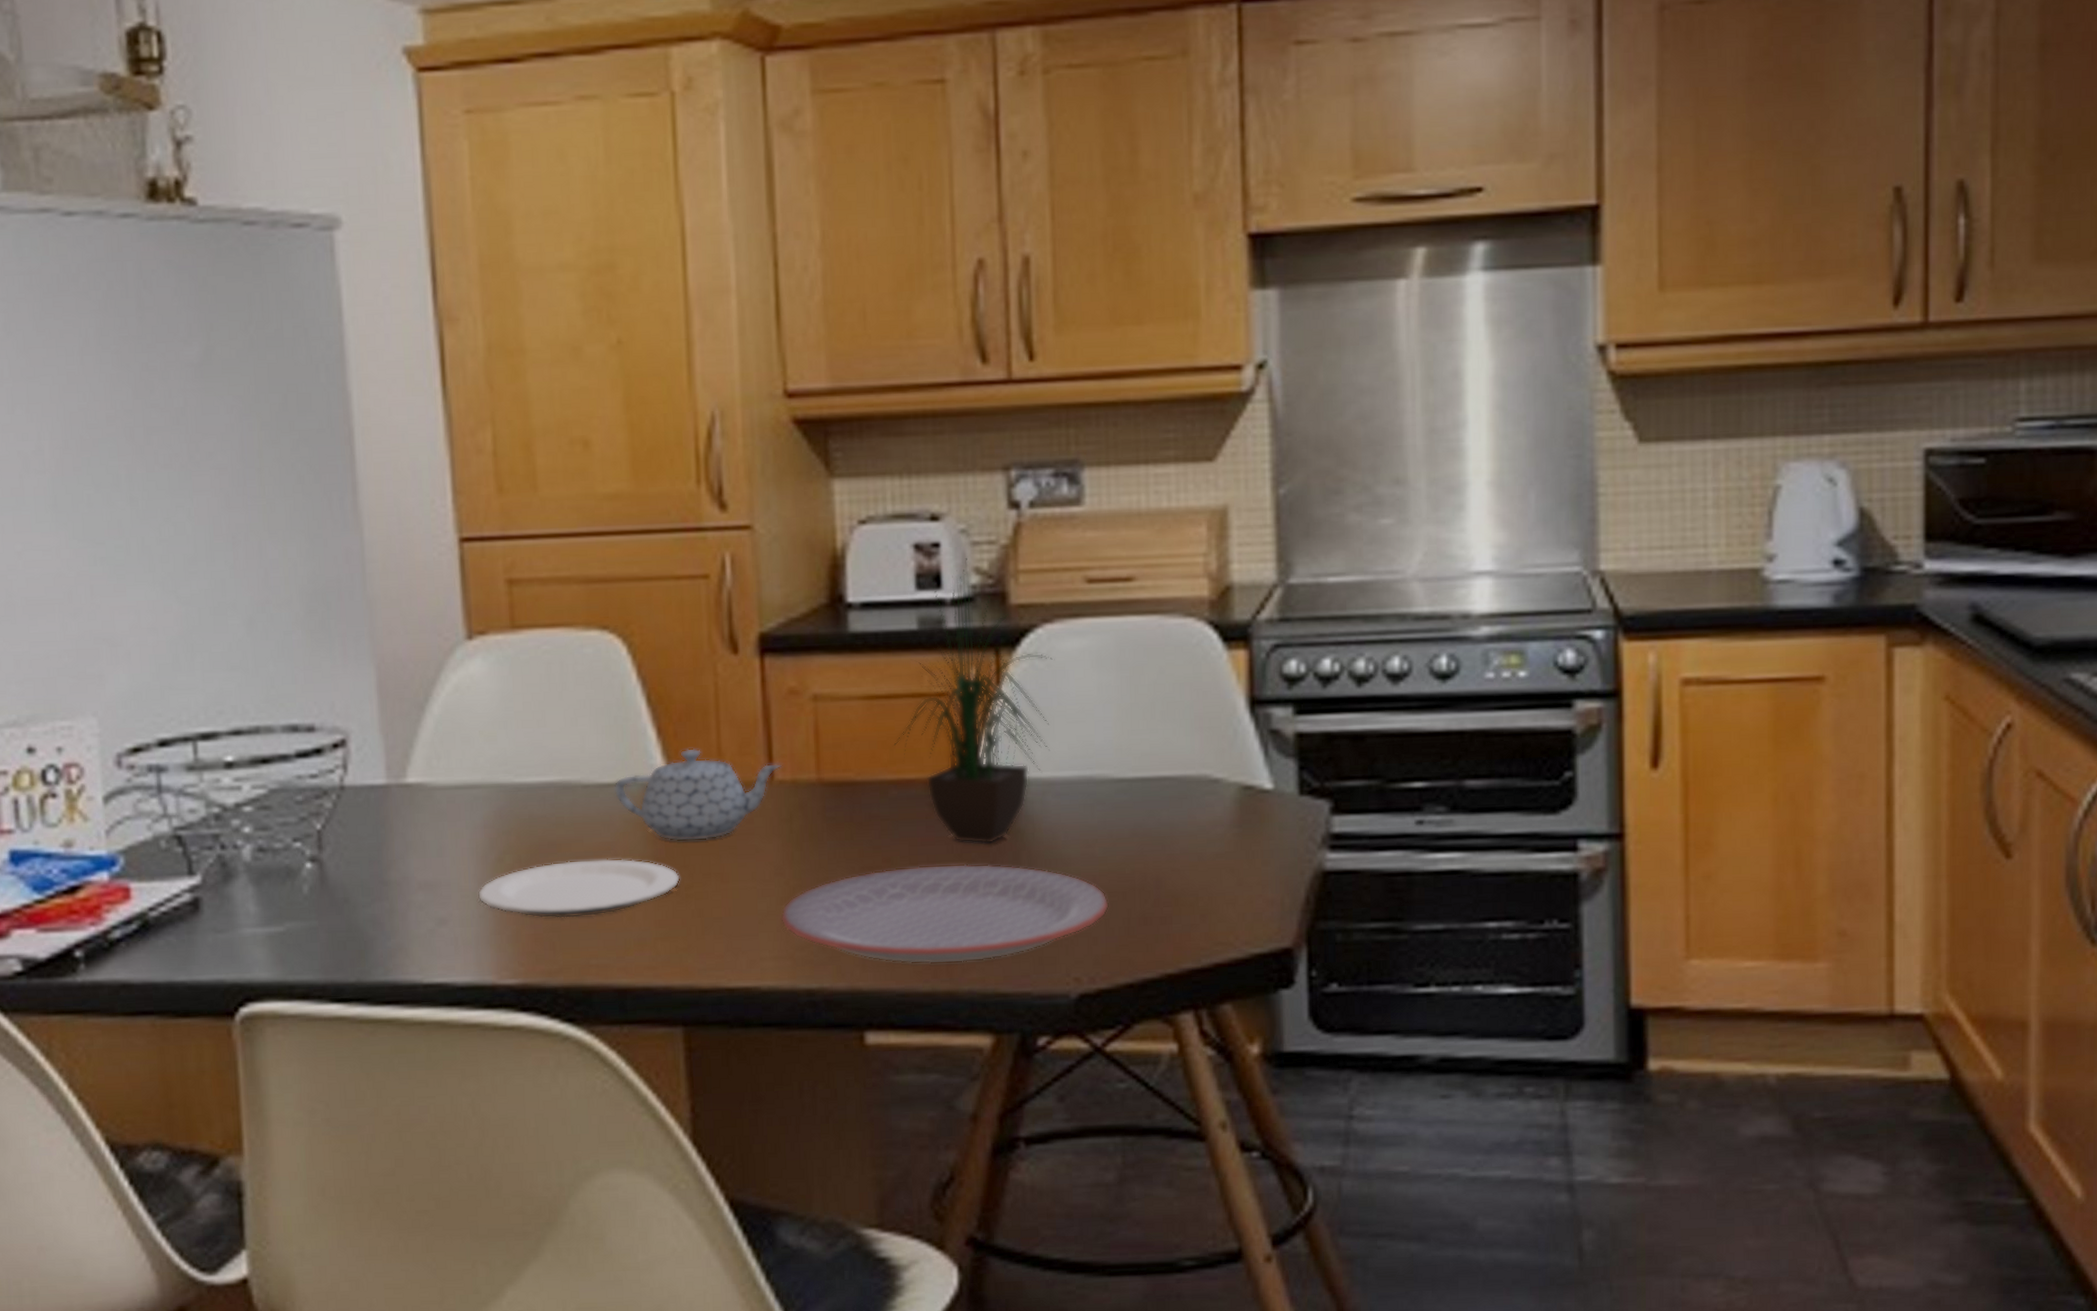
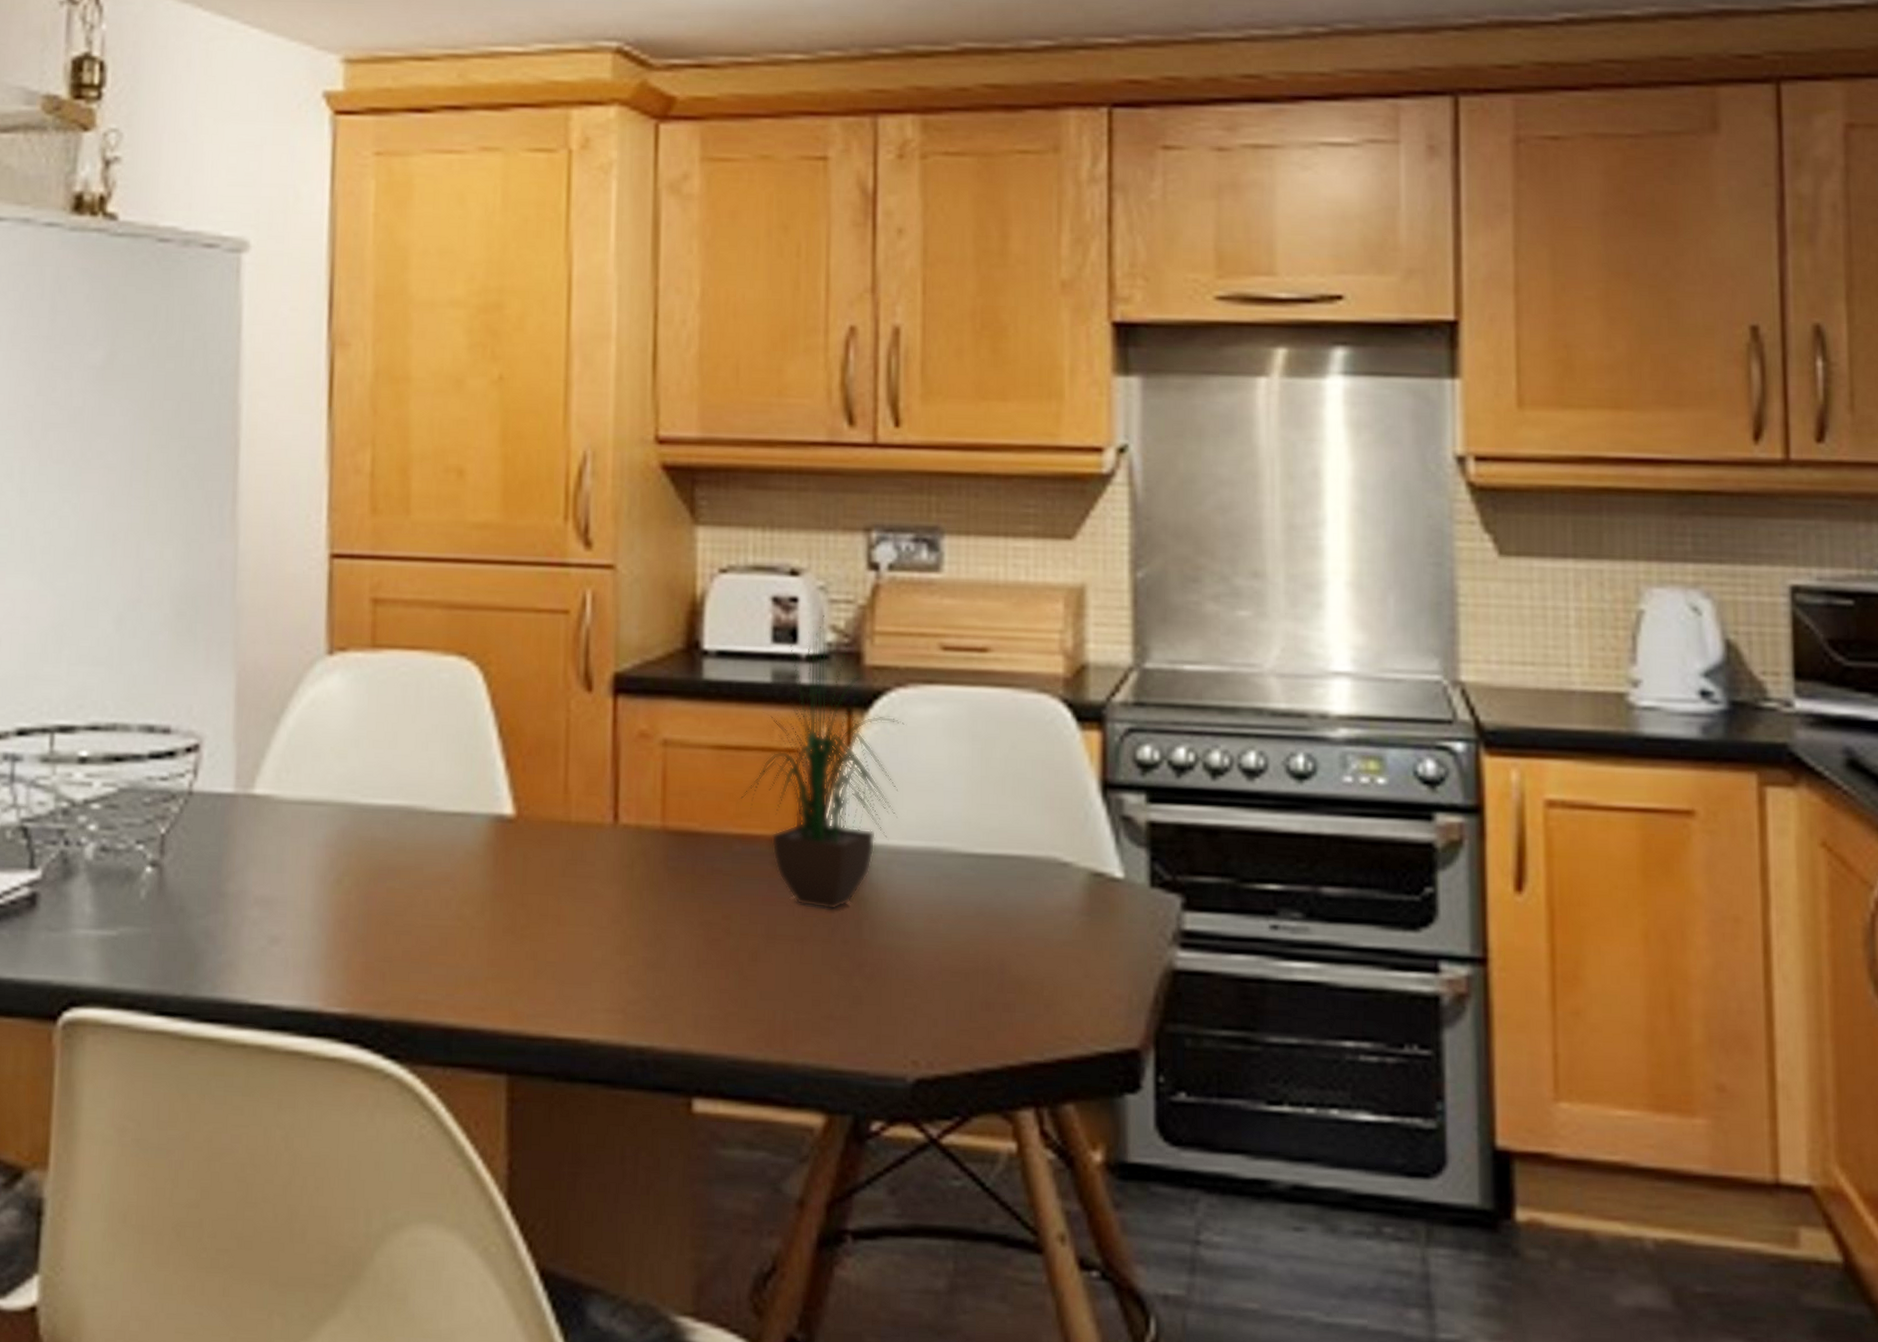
plate: present [478,858,680,918] -> none [313,888,517,949]
teapot: present [613,748,782,842] -> none [458,783,628,880]
plate: present [780,863,1109,964] -> none [615,926,951,1034]

